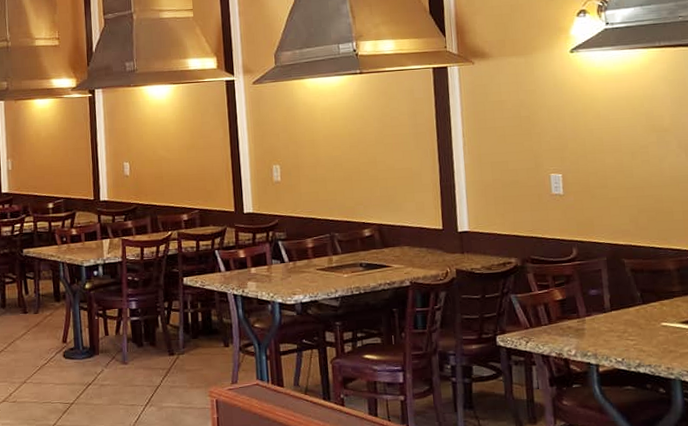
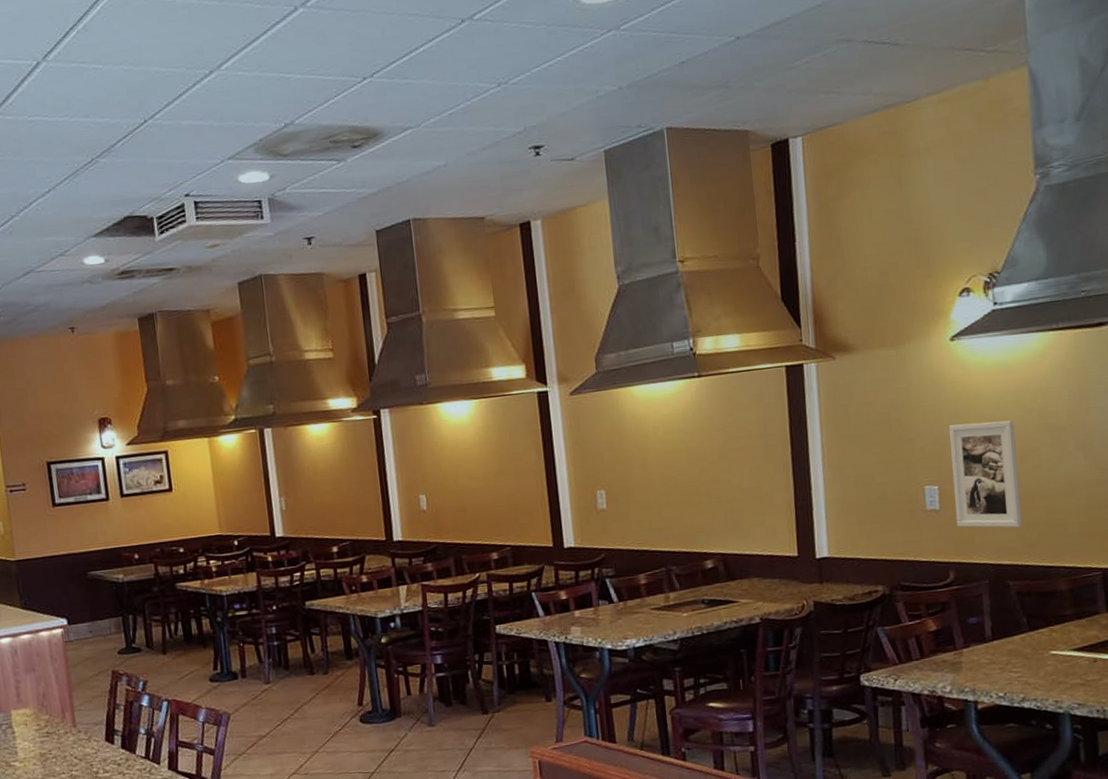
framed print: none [570,121,634,213] -> present [949,420,1022,528]

